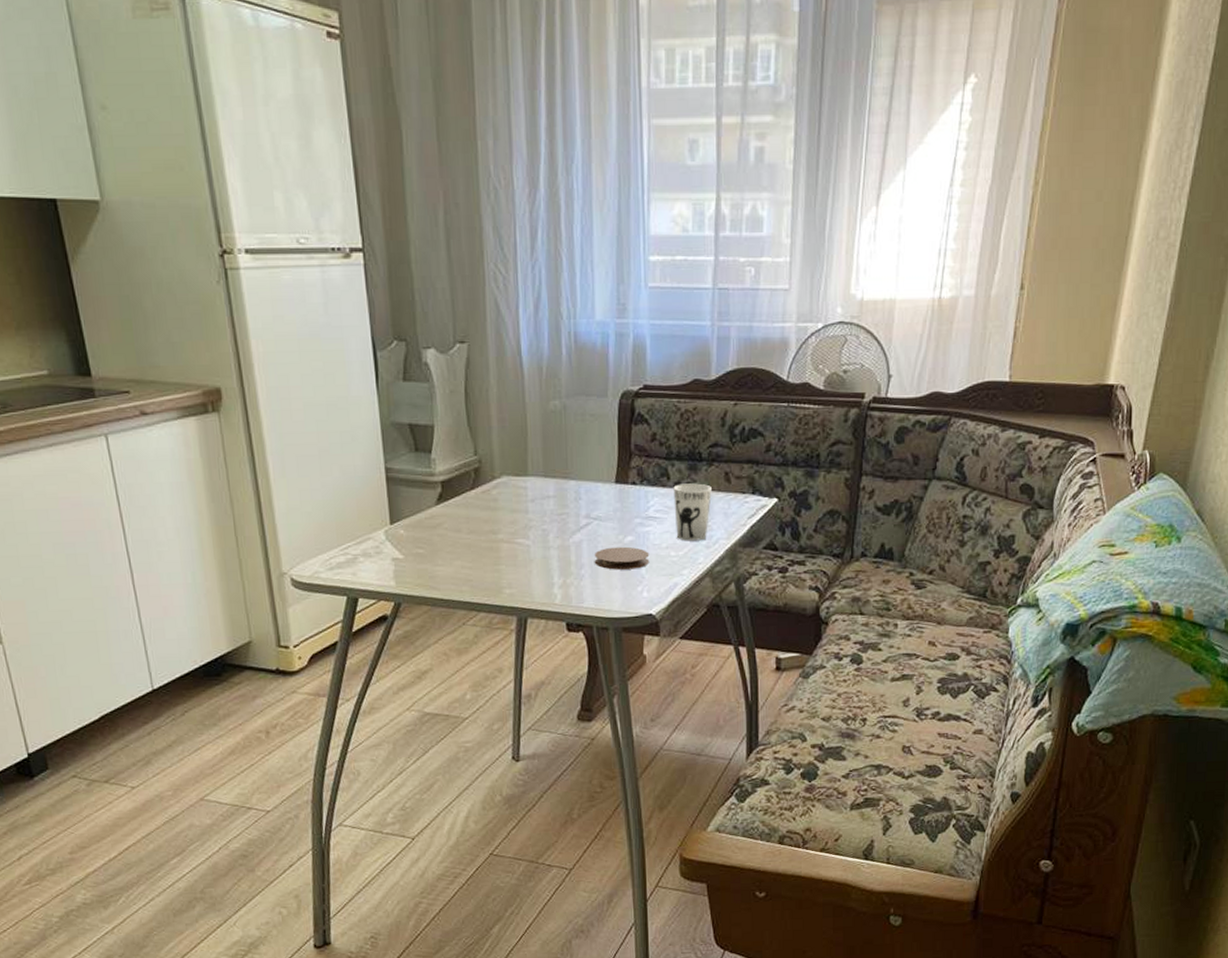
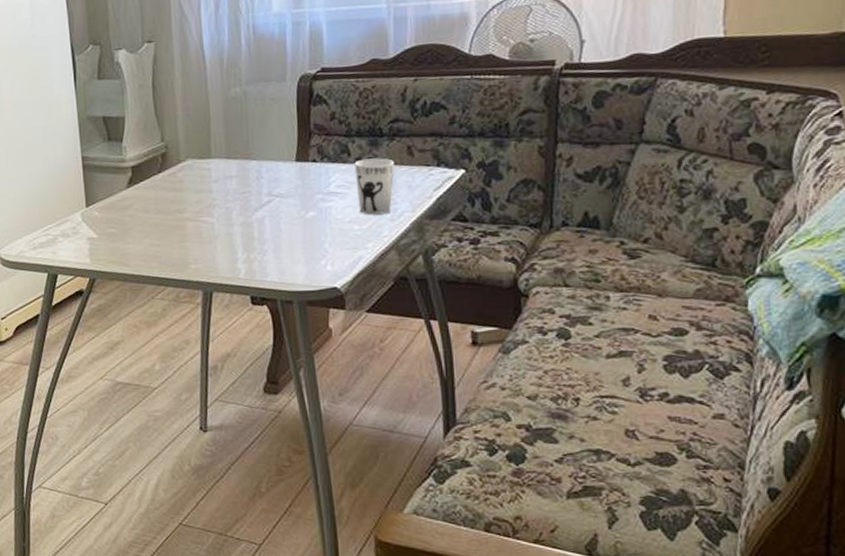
coaster: present [594,546,650,570] -> none [276,221,333,245]

